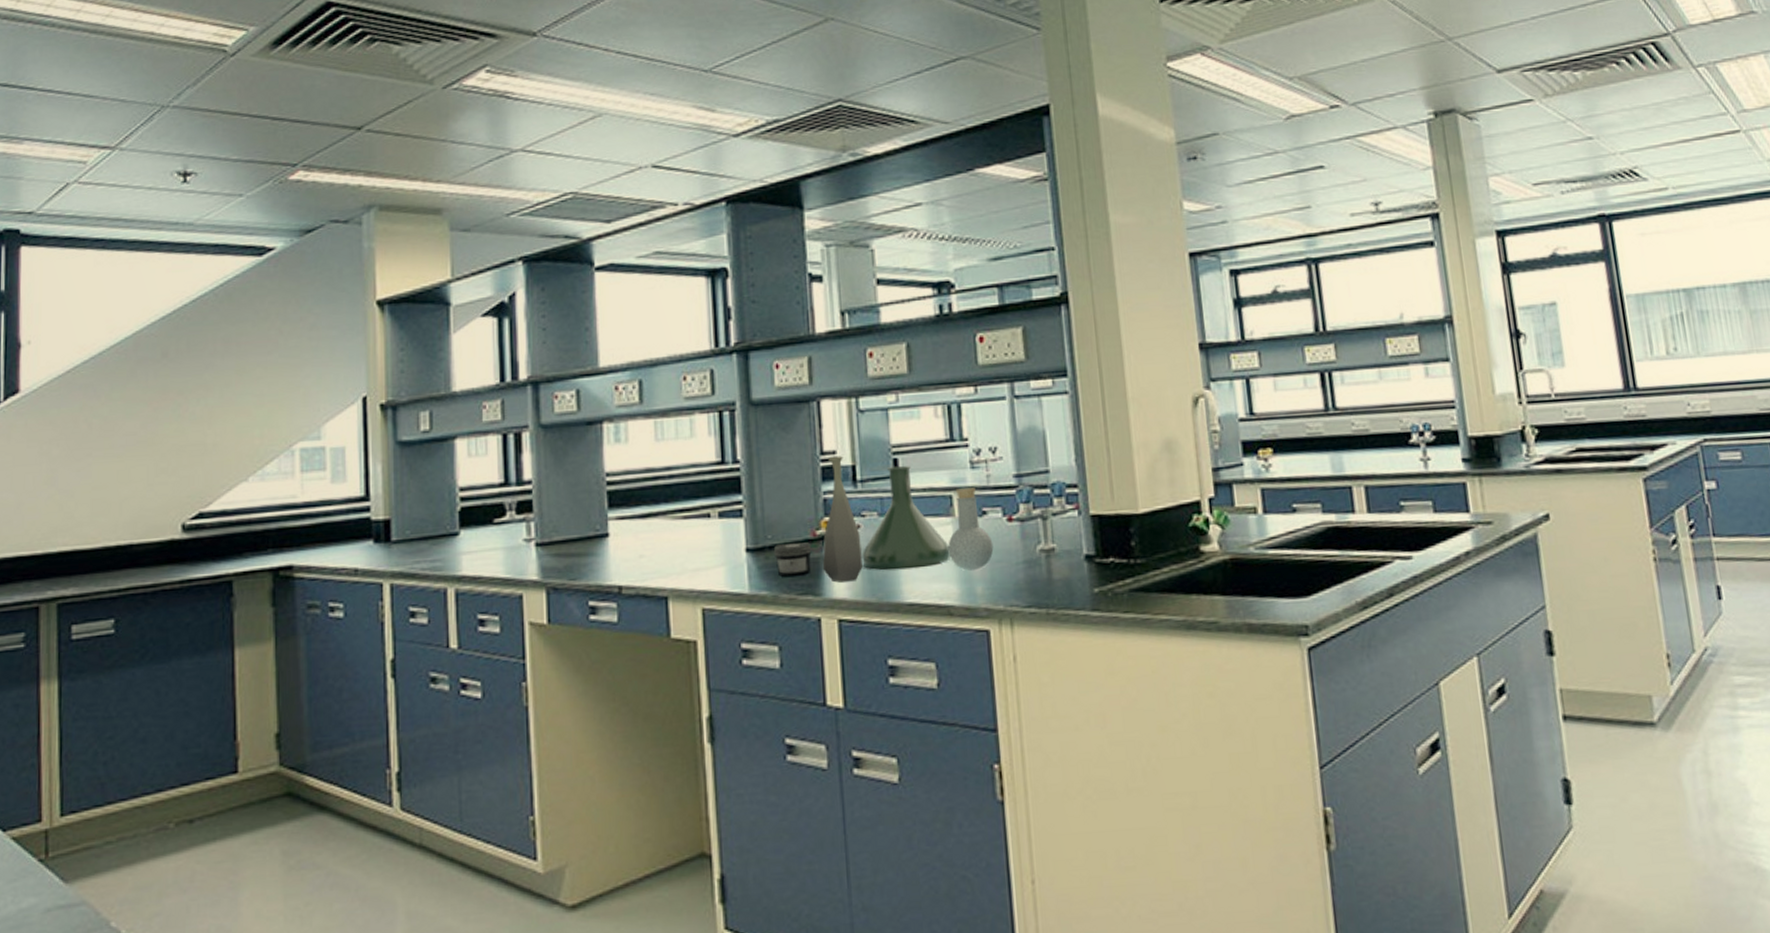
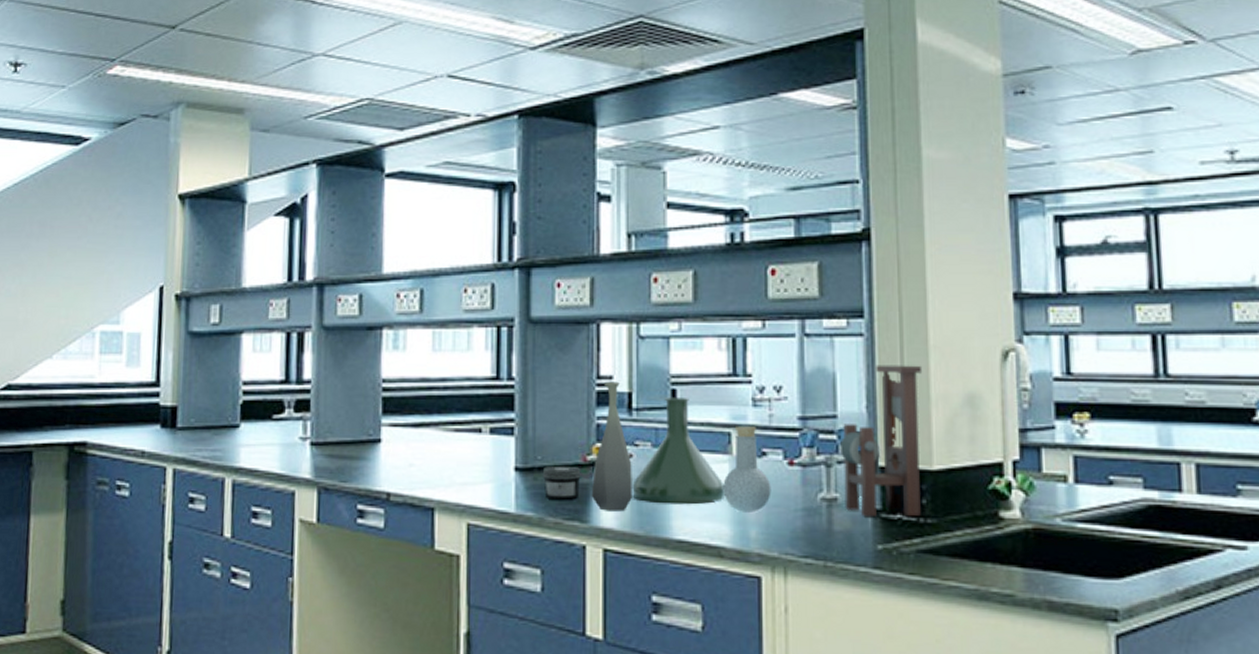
paper towel holder: none [1053,417,1131,564] -> present [839,365,923,518]

